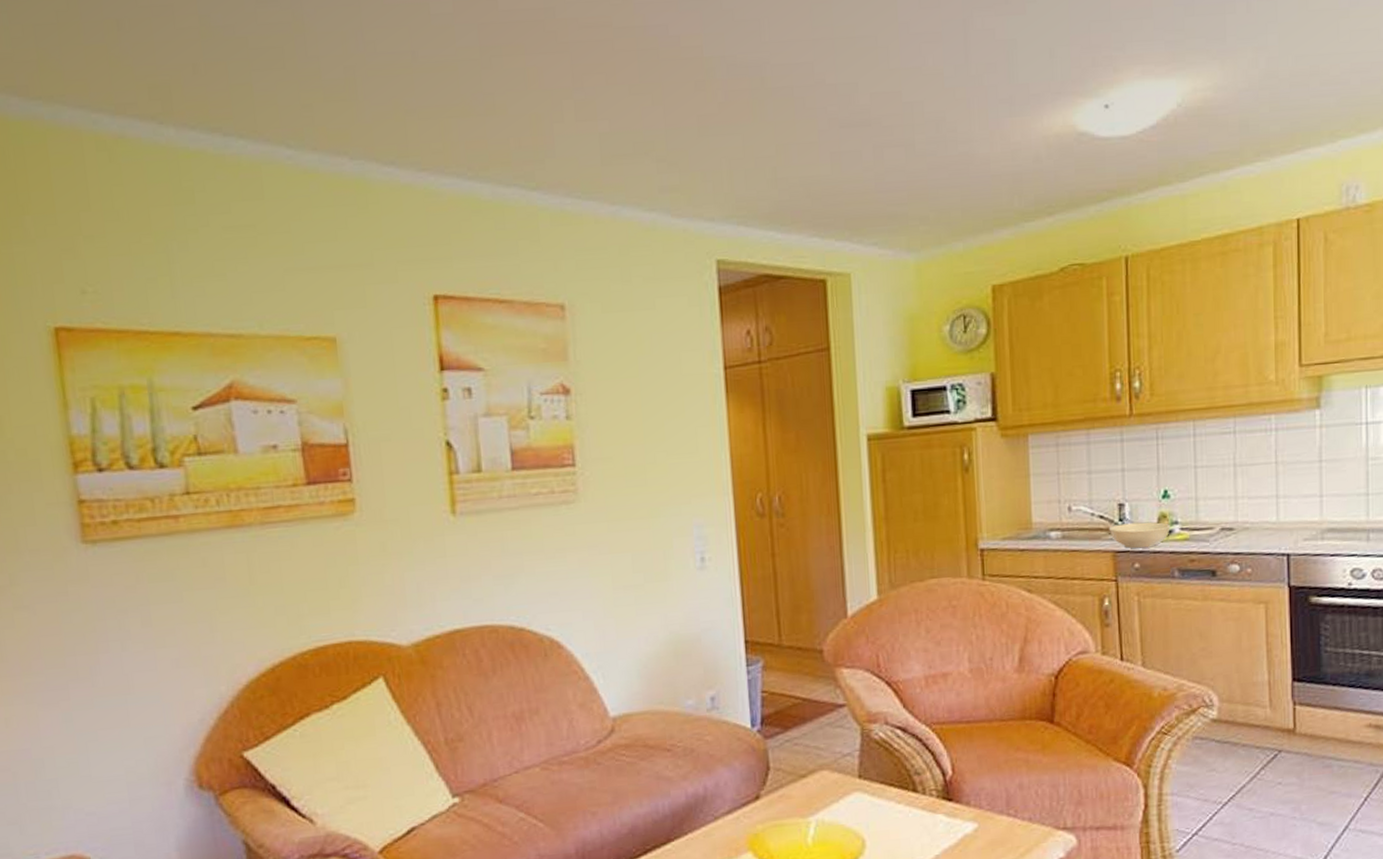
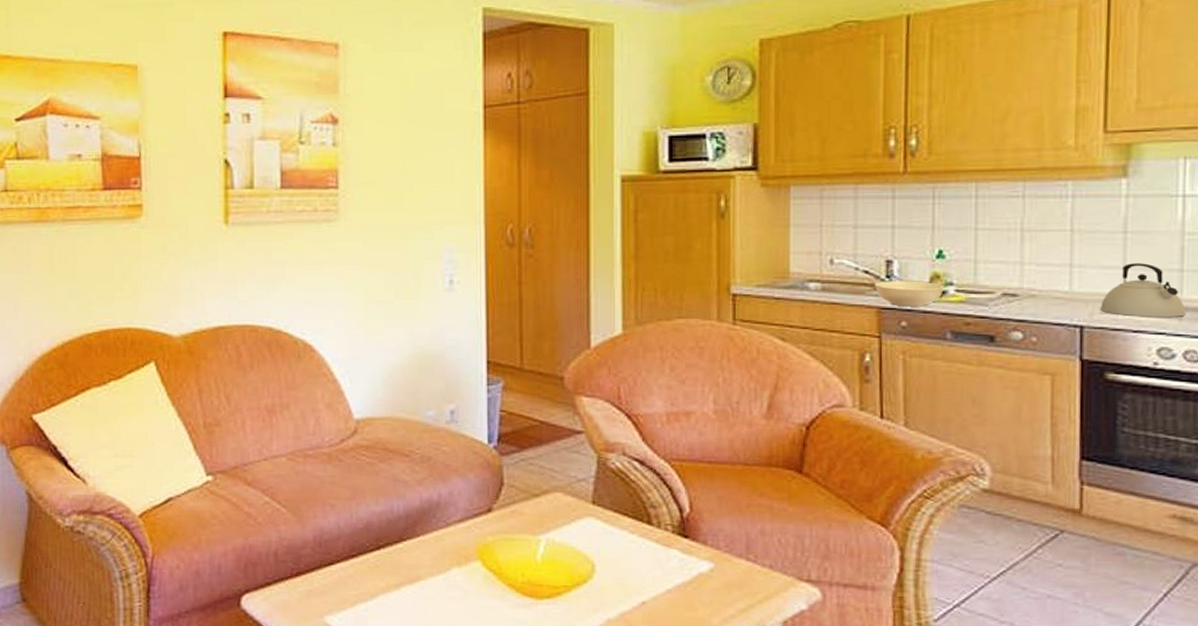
kettle: none [1303,489,1373,542] -> present [1101,263,1187,318]

